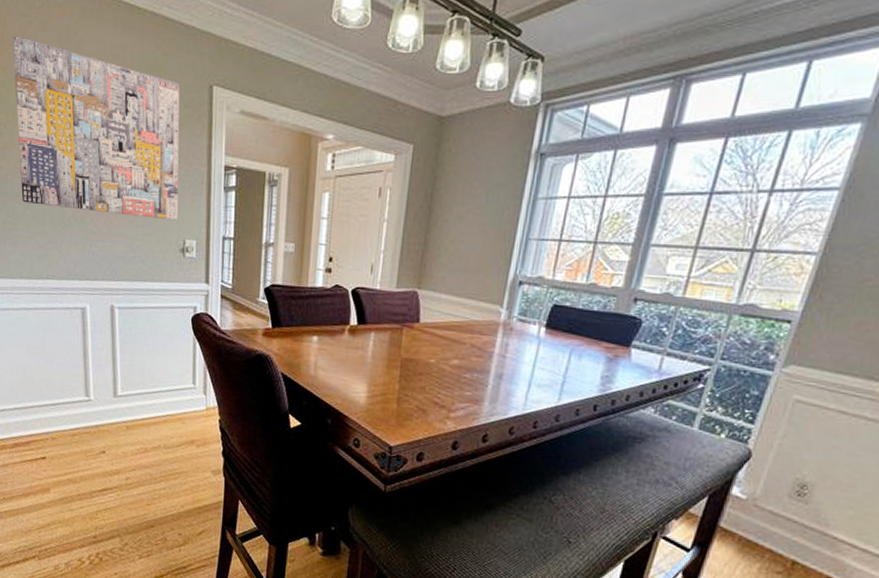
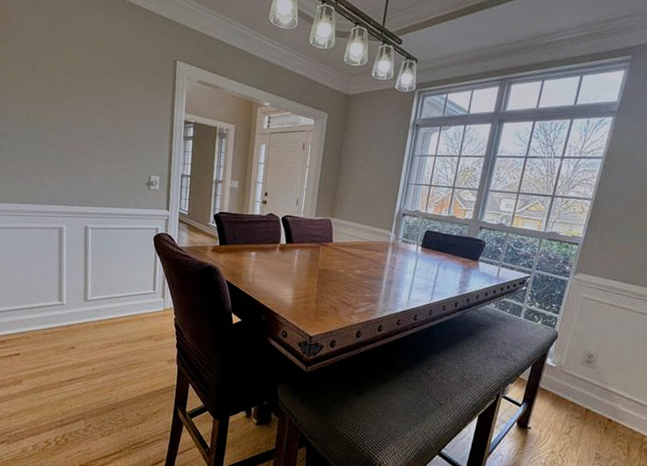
wall art: present [12,35,180,221] -> none [8,8,150,161]

